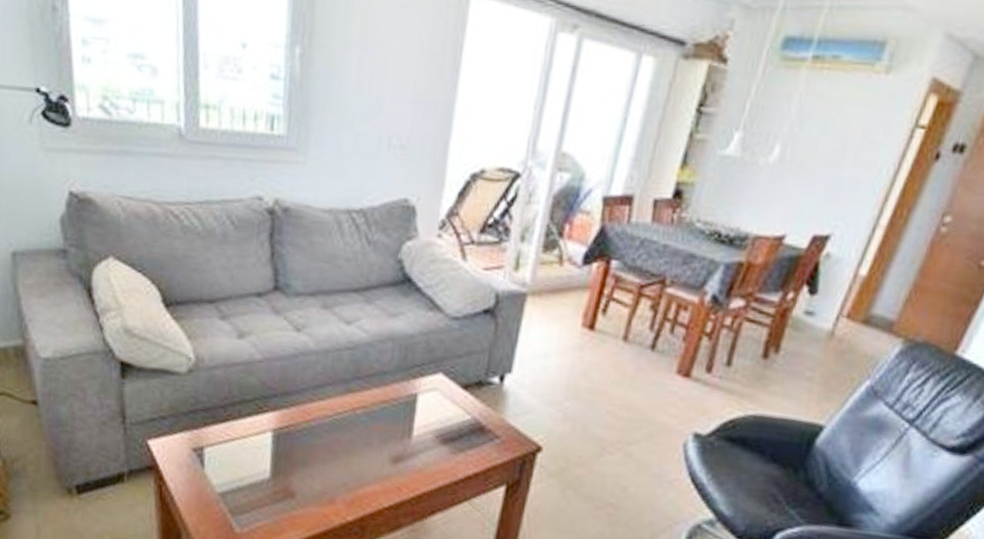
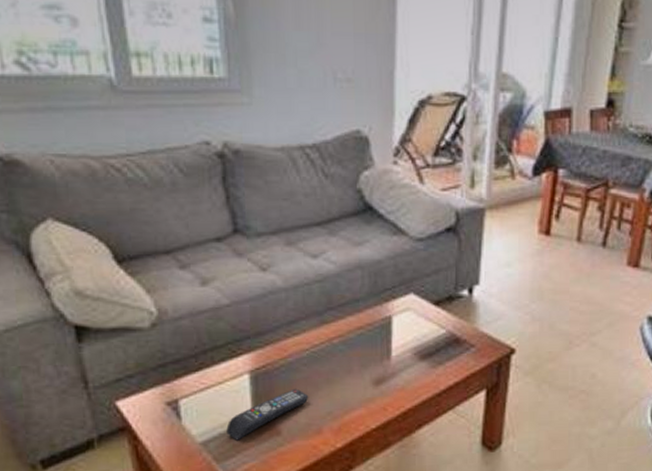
remote control: none [244,453,327,497] -> present [226,388,309,441]

